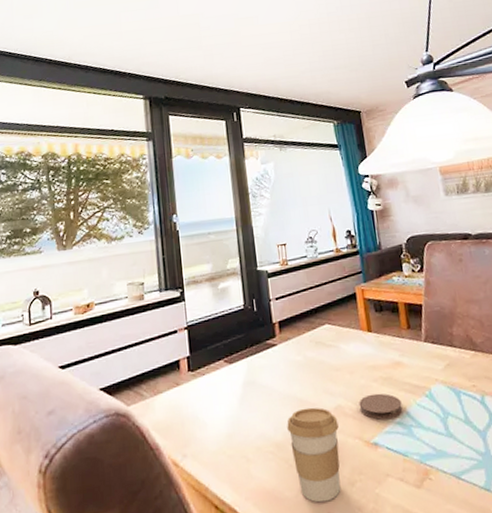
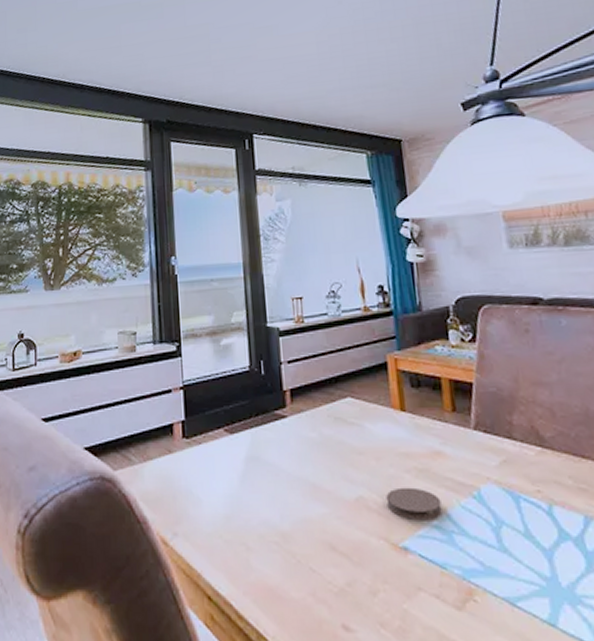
coffee cup: present [287,407,341,503] -> none [296,495,360,610]

